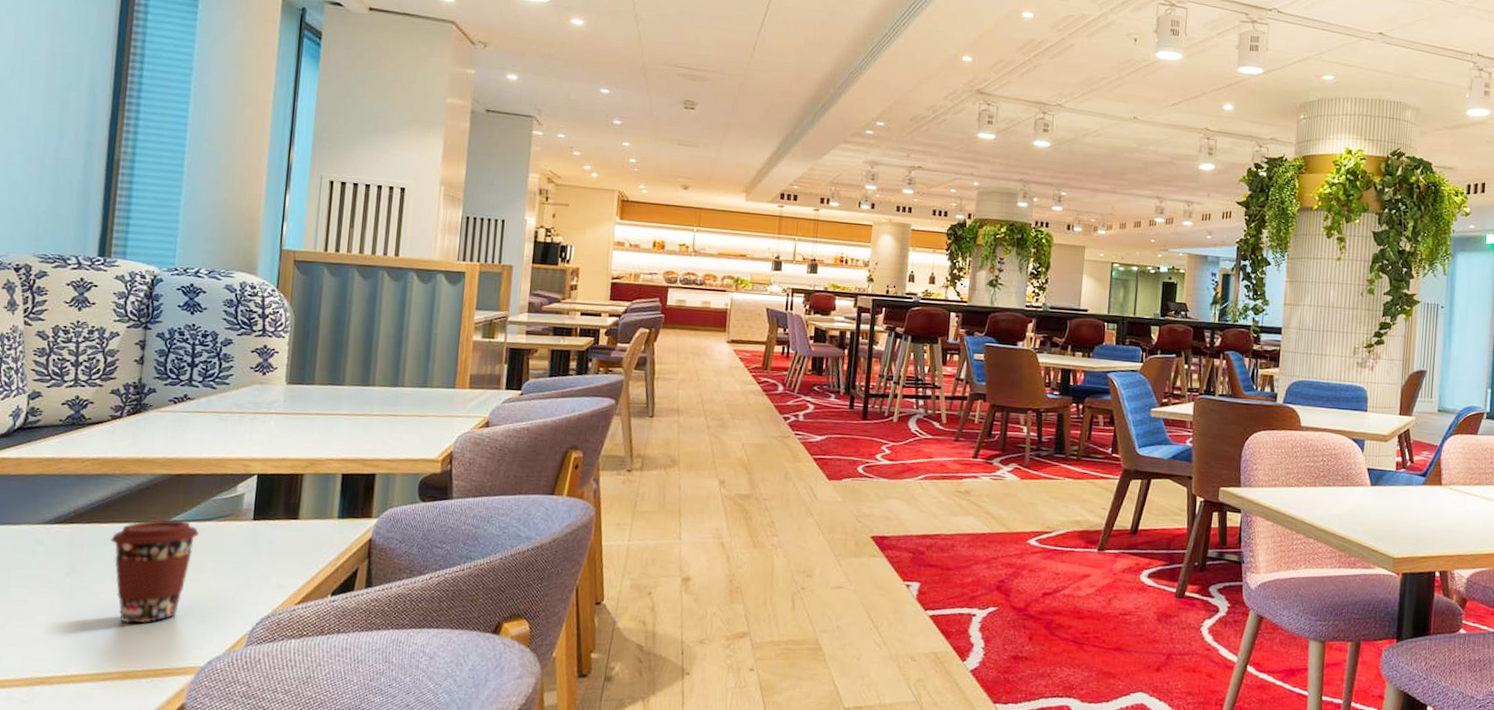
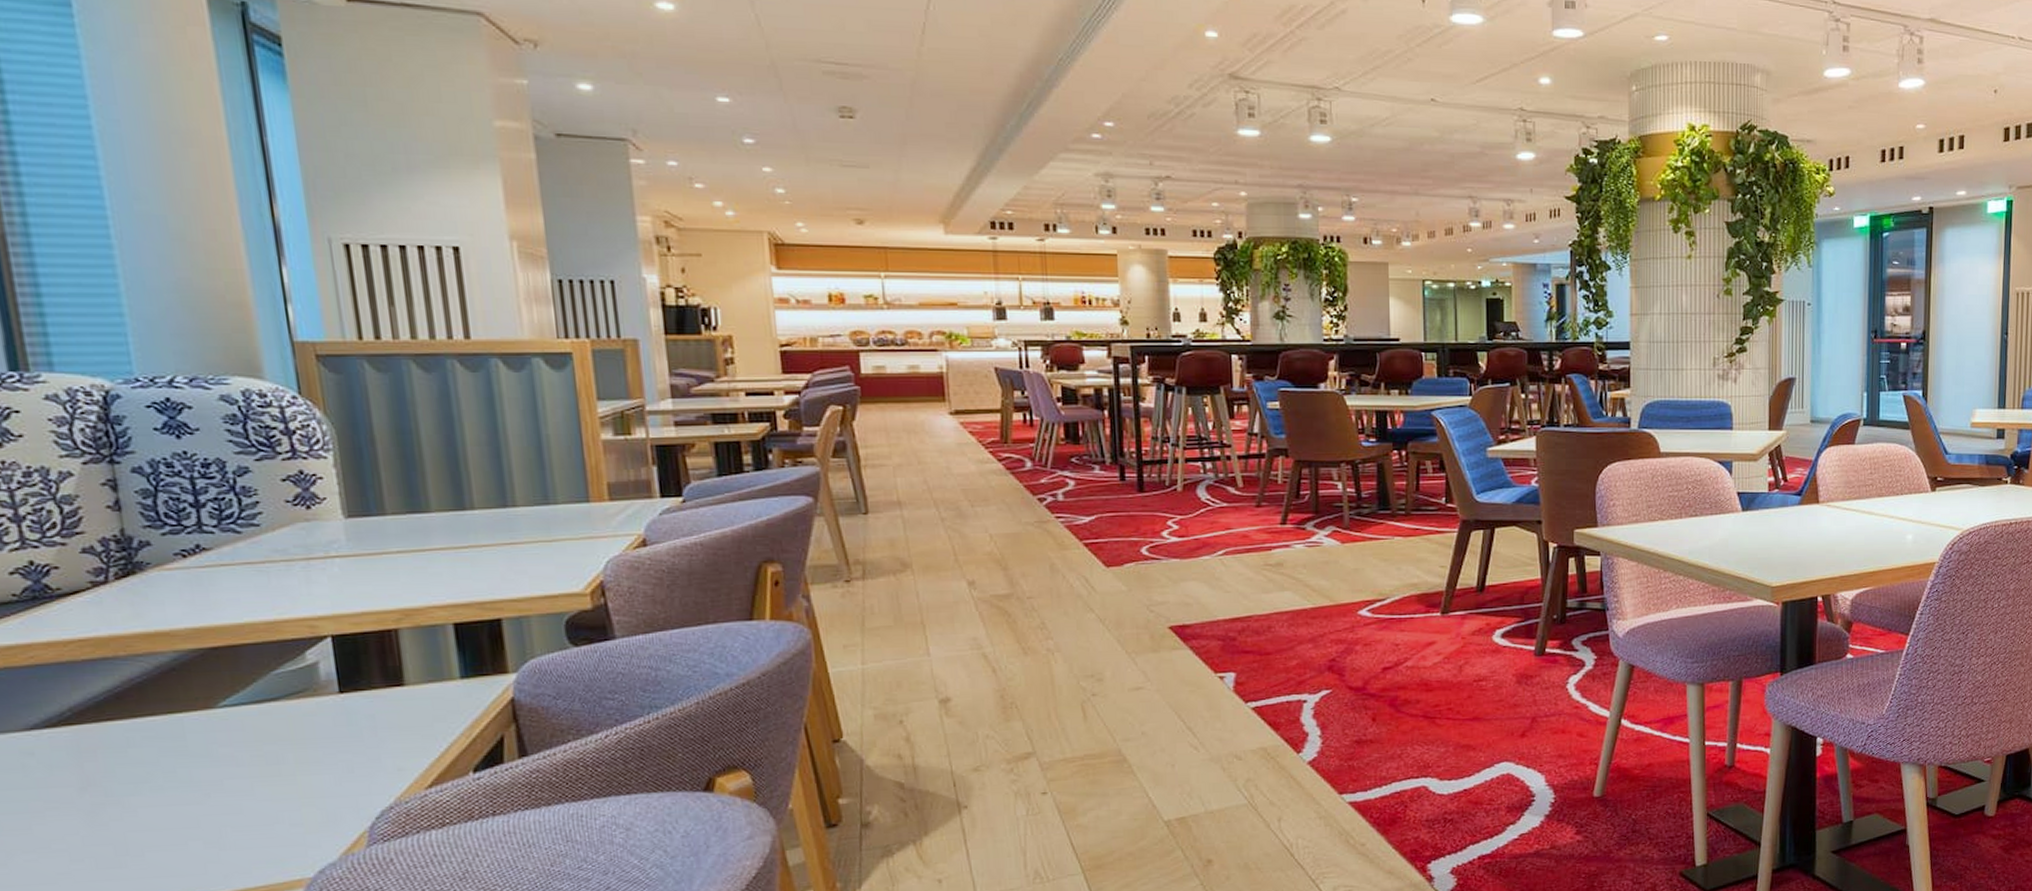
coffee cup: present [111,519,199,624] -> none [135,704,264,839]

